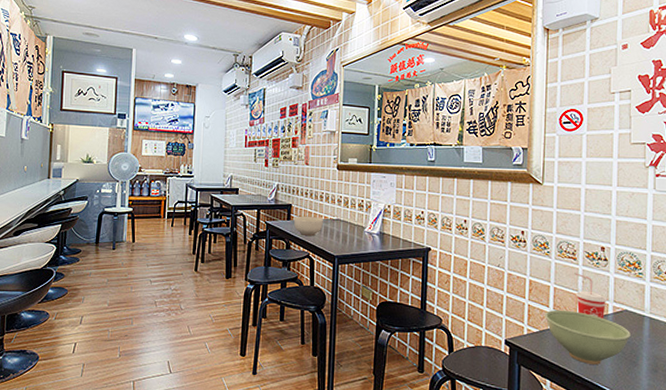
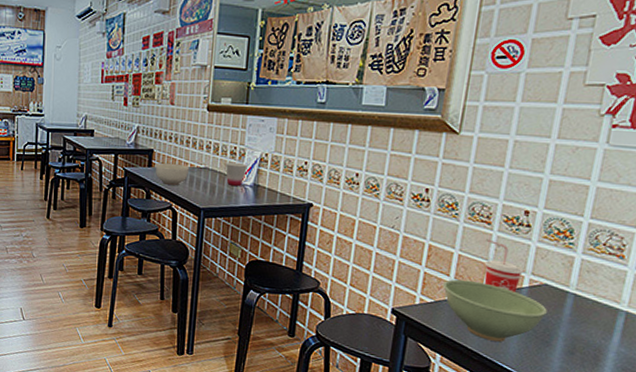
cup: none [355,213,374,235] -> present [225,162,248,187]

